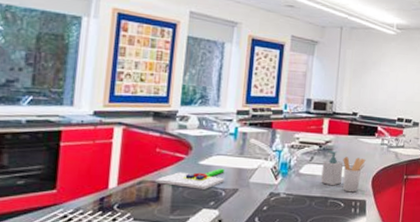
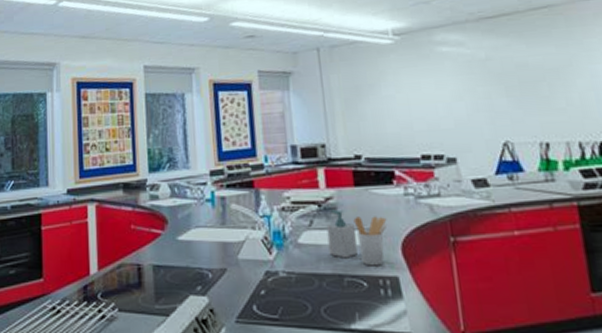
chopping board: present [155,168,225,189] -> none [135,243,210,271]

